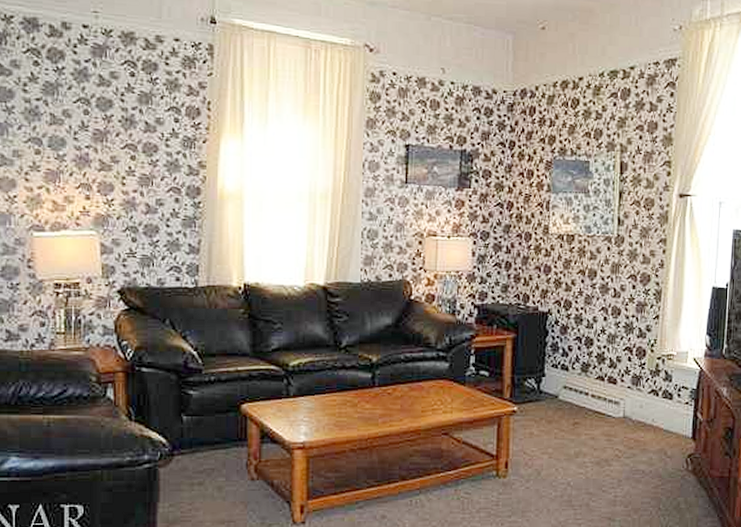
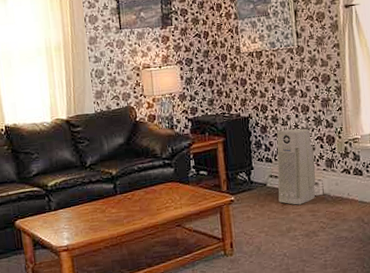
air purifier: none [570,333,620,426] -> present [276,128,316,205]

